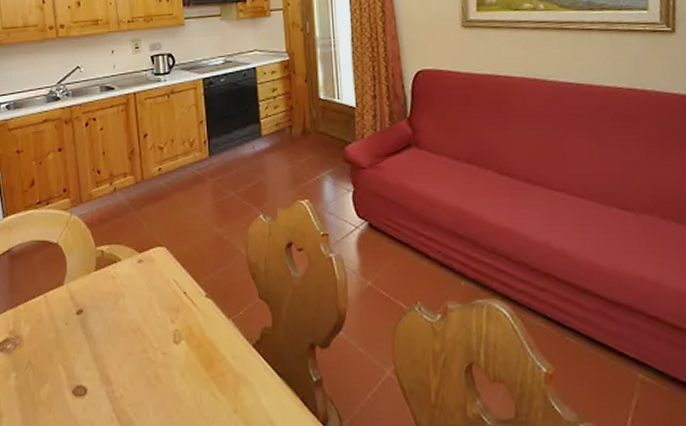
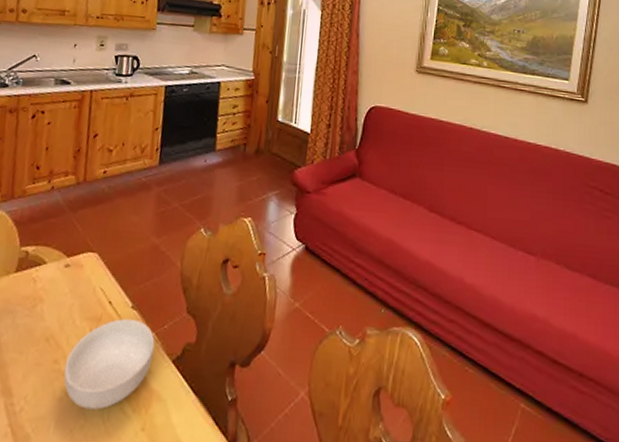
cereal bowl: none [153,307,234,395] -> present [63,318,155,410]

